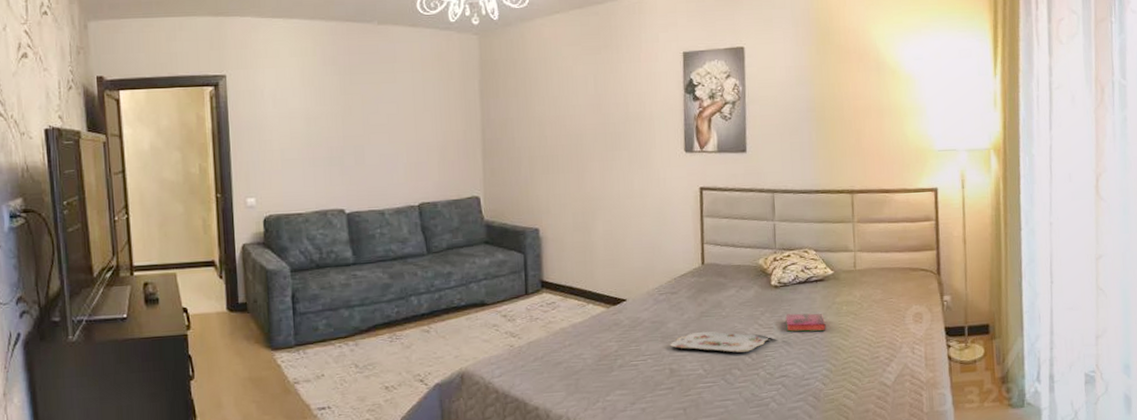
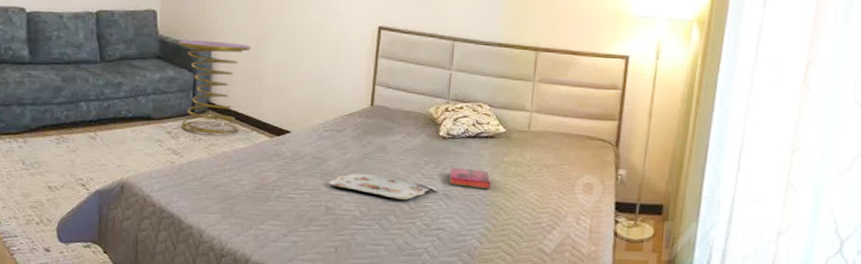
side table: none [504,219,579,313] -> present [177,40,252,134]

